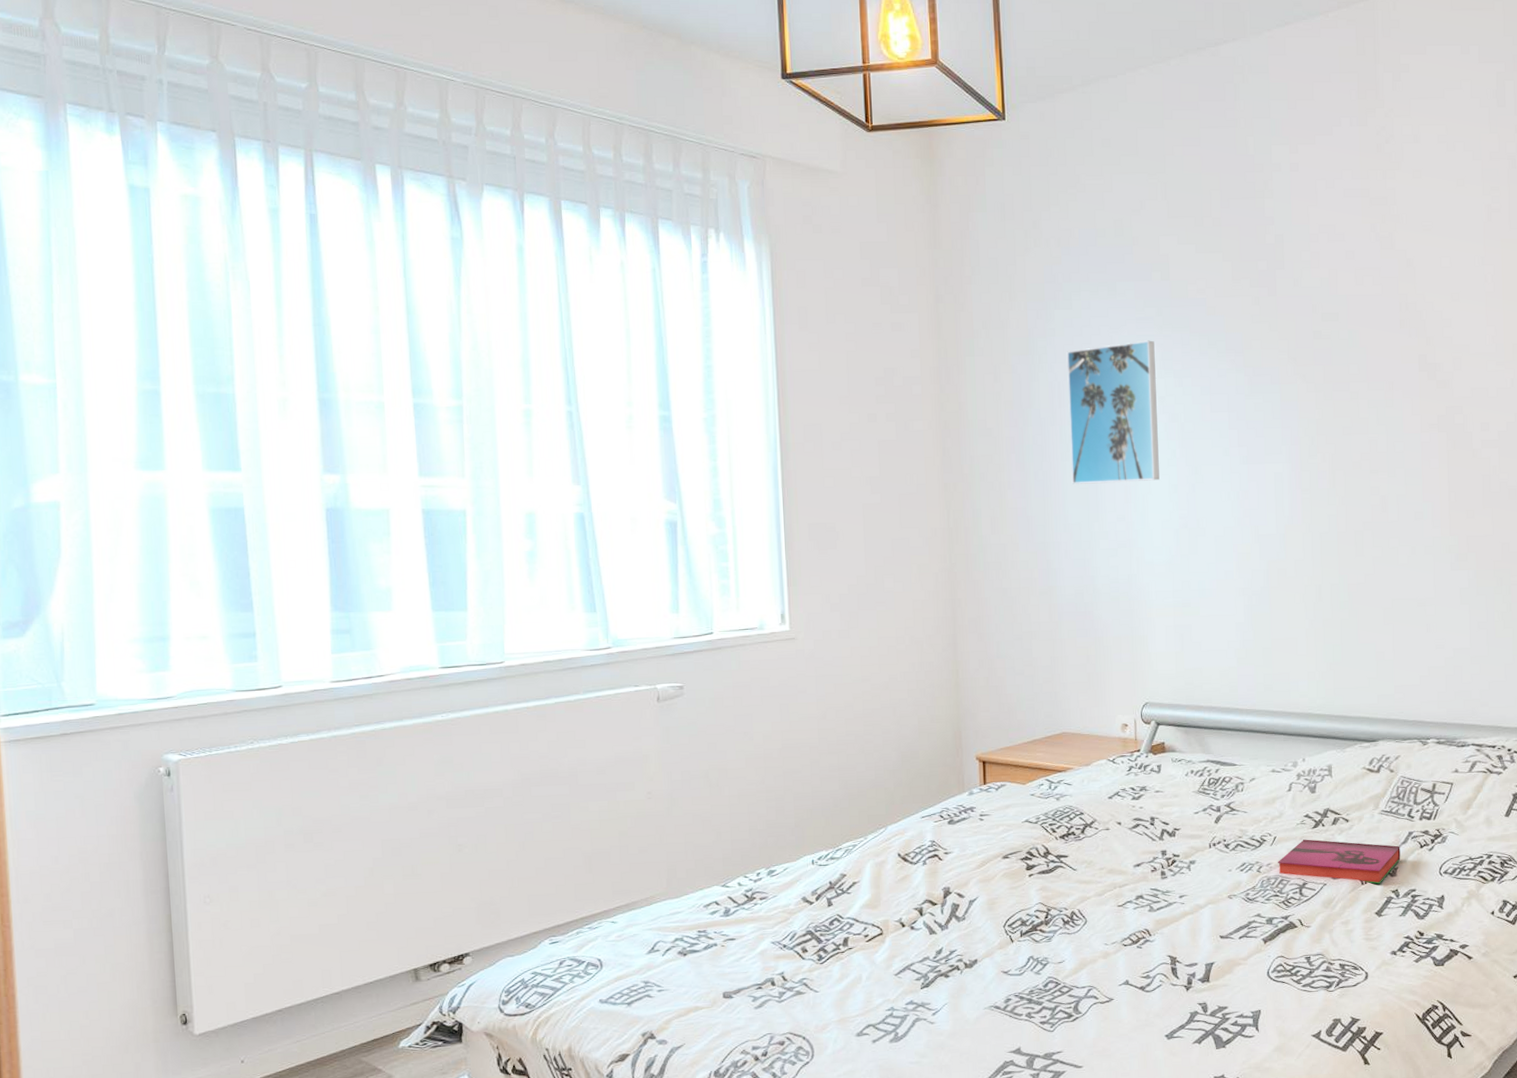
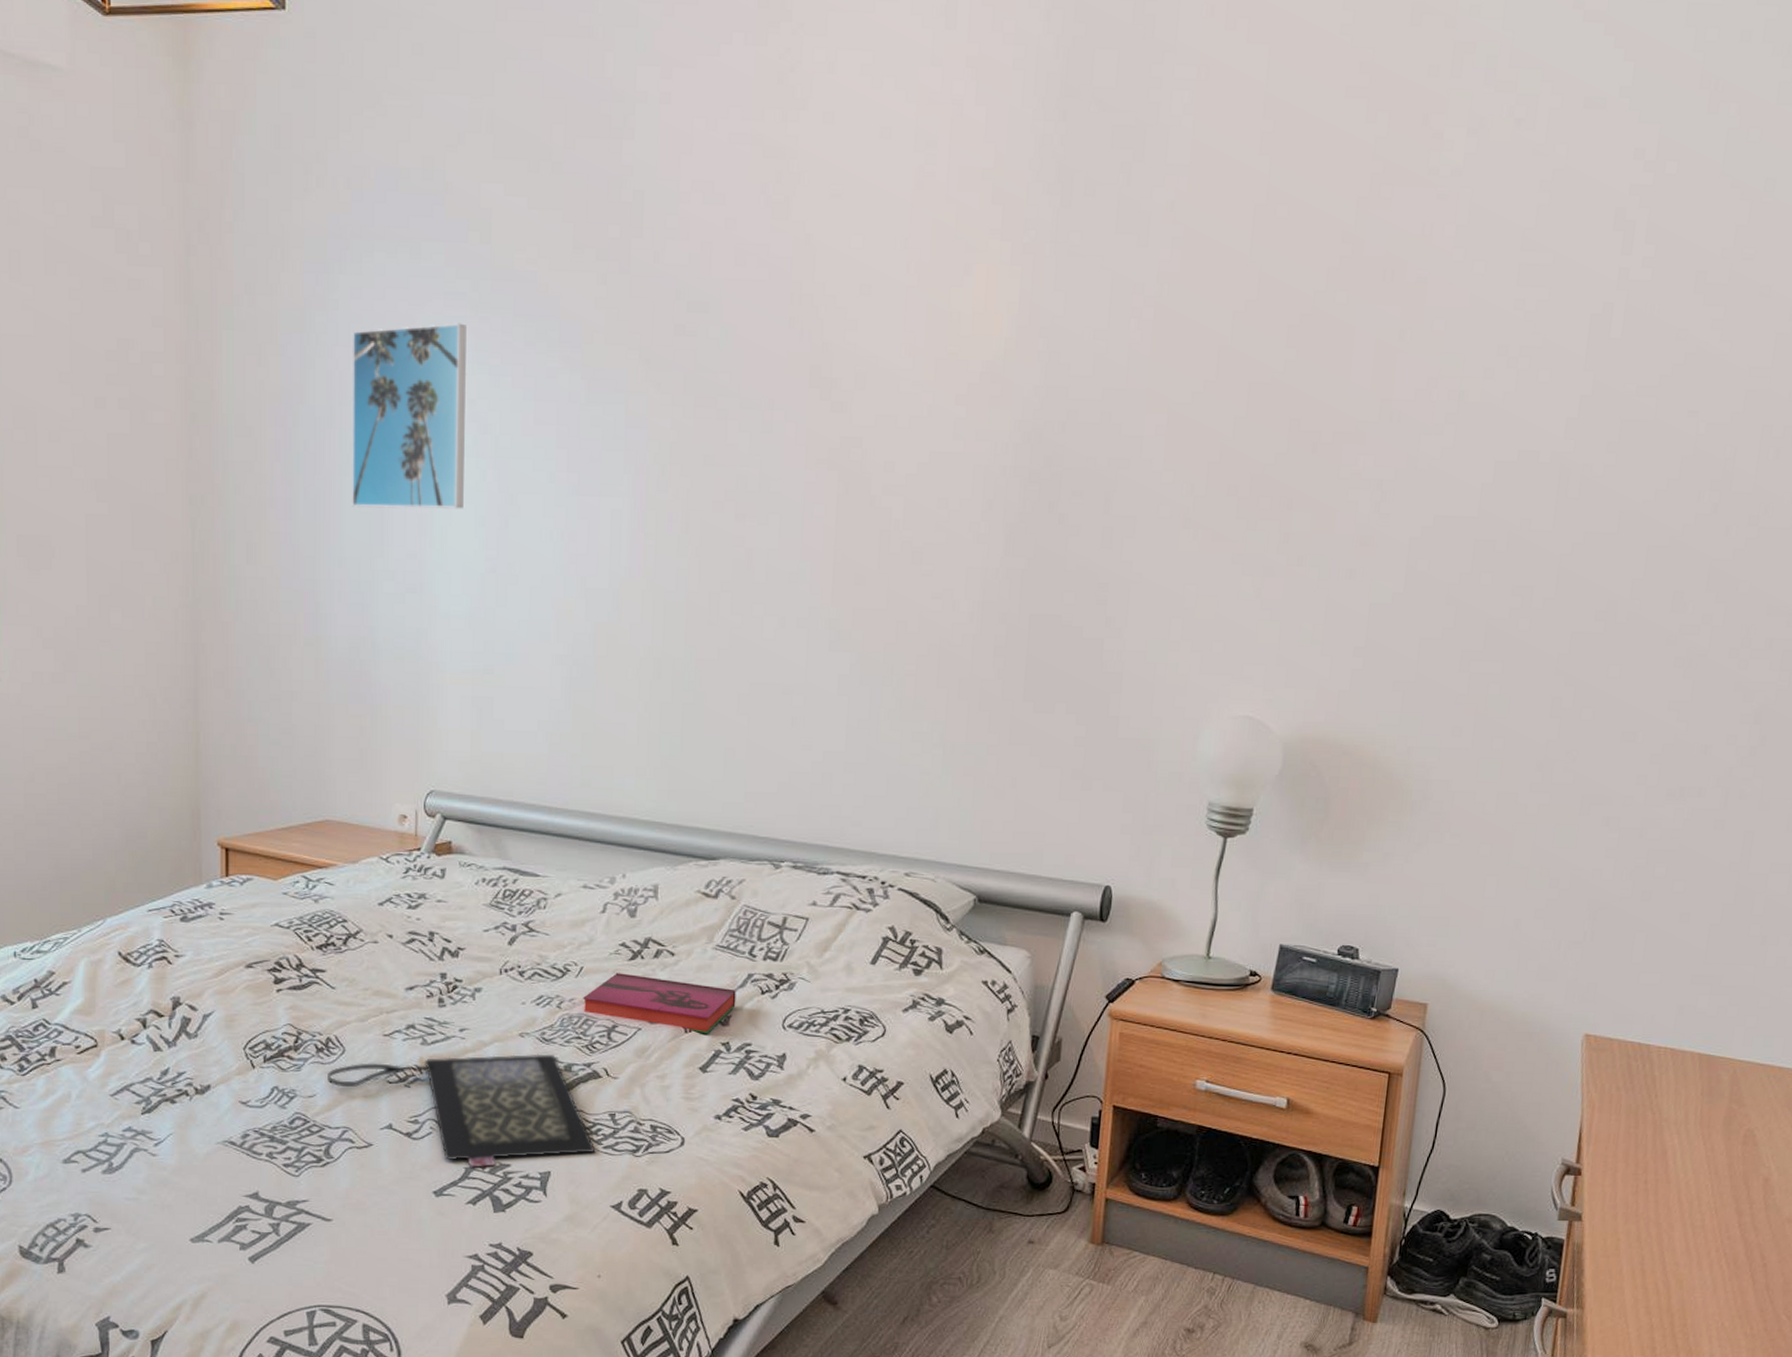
clutch bag: none [1073,911,1297,1012] -> present [327,1054,597,1168]

